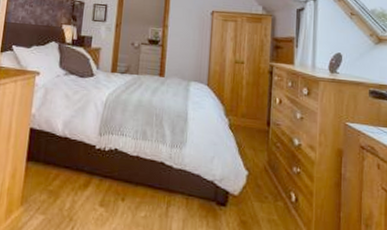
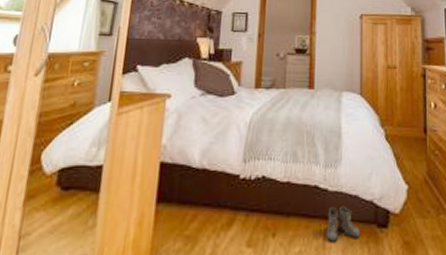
boots: none [167,181,201,213] -> present [323,206,361,243]

